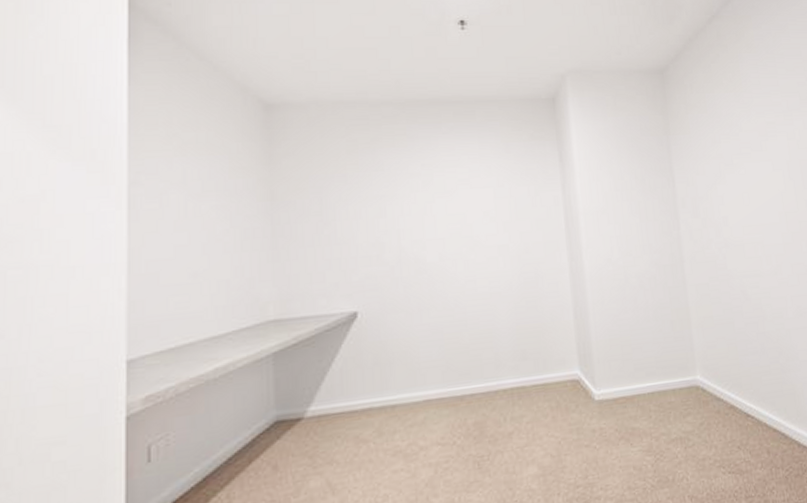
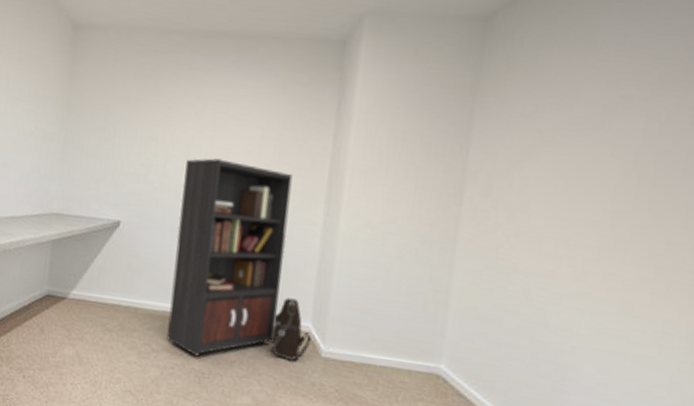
bookcase: none [422,224,547,440] -> present [166,158,293,357]
shoulder bag: none [543,349,583,415] -> present [271,297,312,362]

